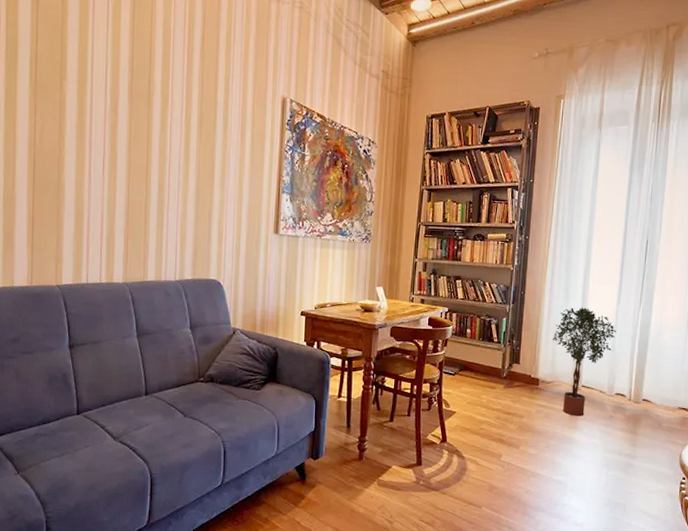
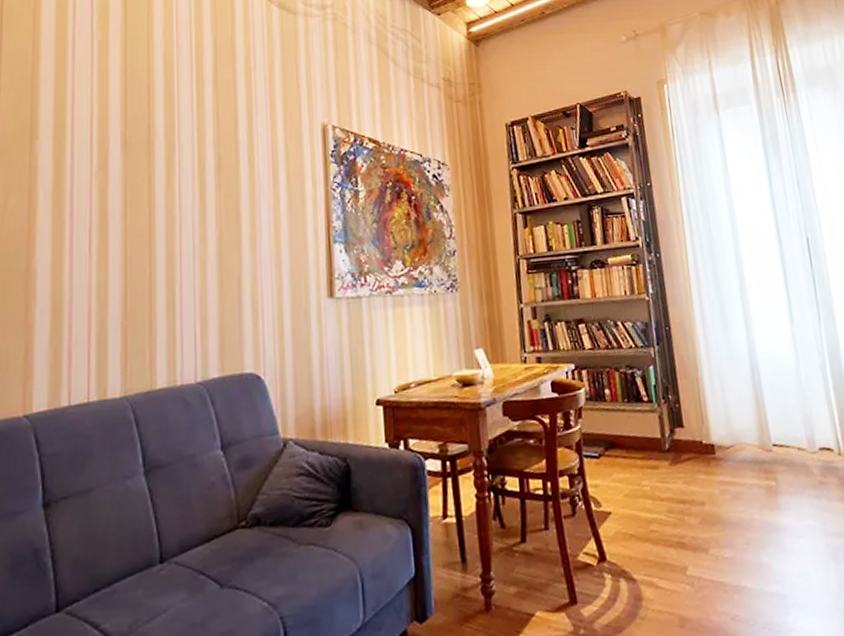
potted tree: present [552,307,617,416] -> none [718,336,800,491]

